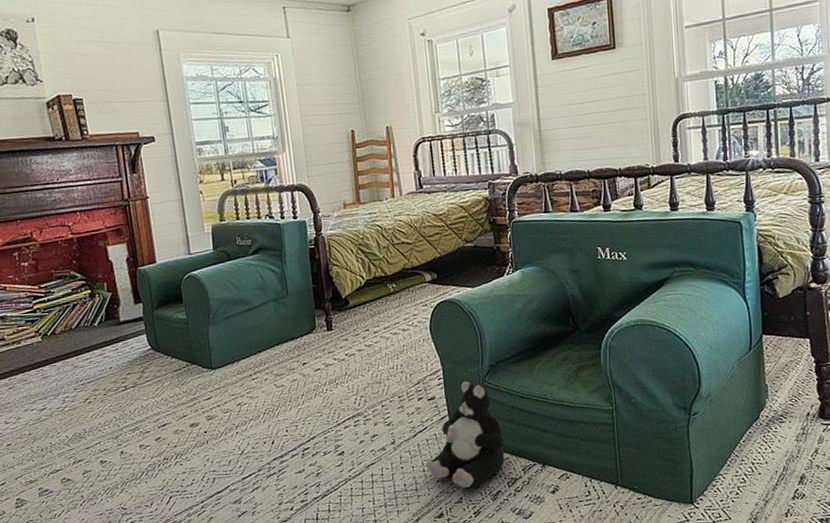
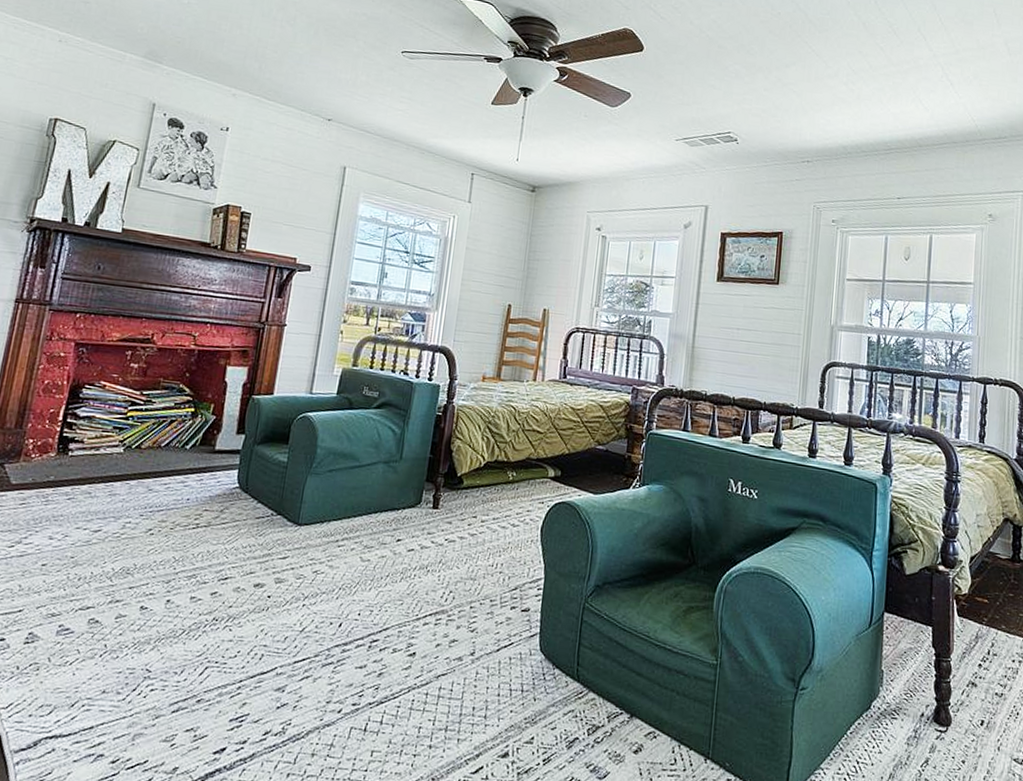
plush toy: present [425,380,505,488] -> none [502,597,594,727]

